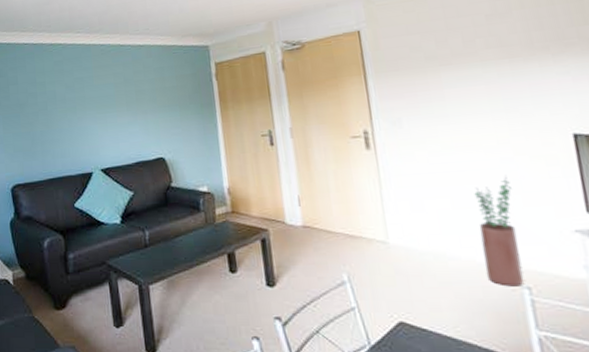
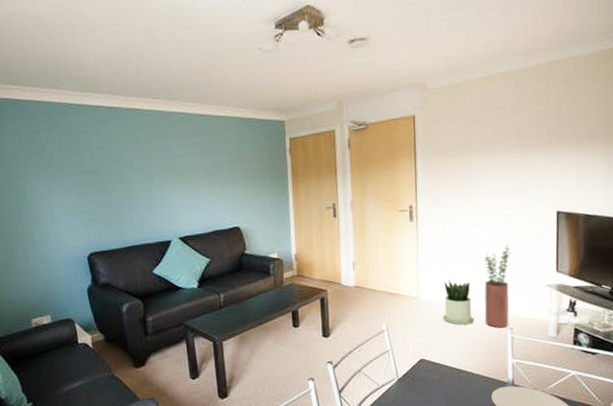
planter: none [420,221,472,280] -> present [442,280,475,325]

